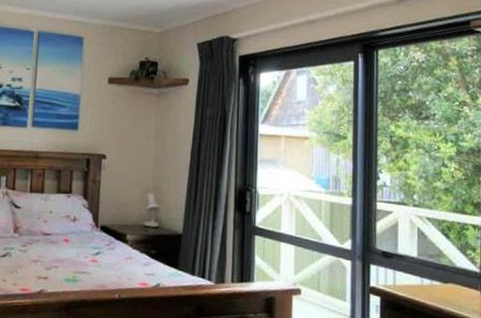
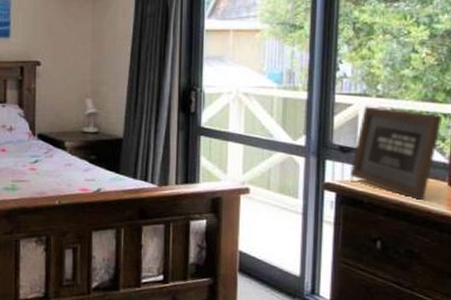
picture frame: none [392,214,472,309] -> present [349,106,443,201]

